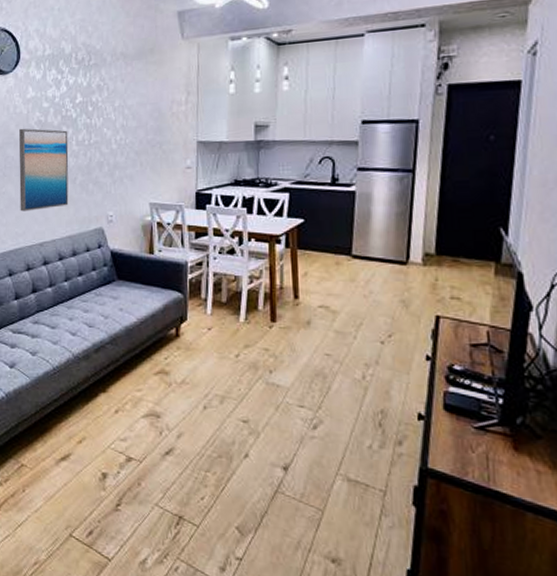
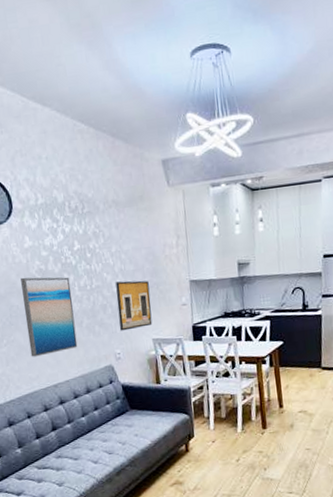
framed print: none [115,137,152,192] -> present [115,280,153,331]

